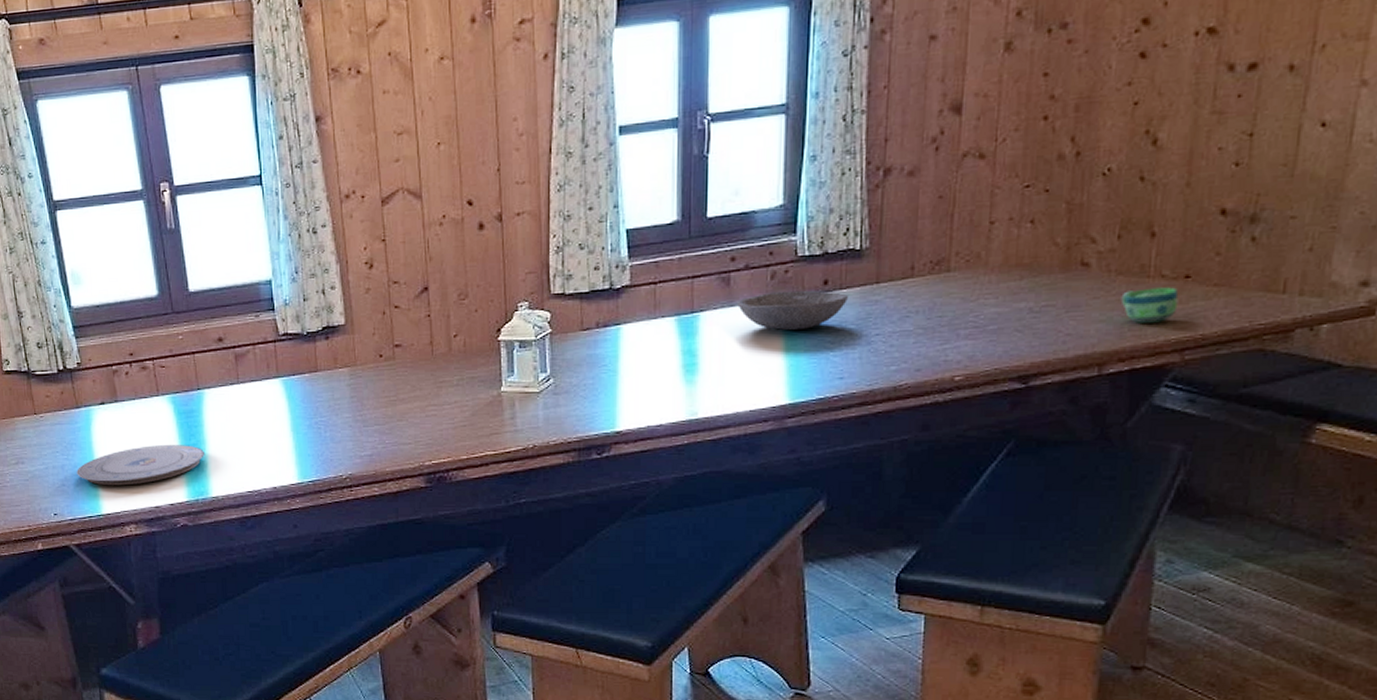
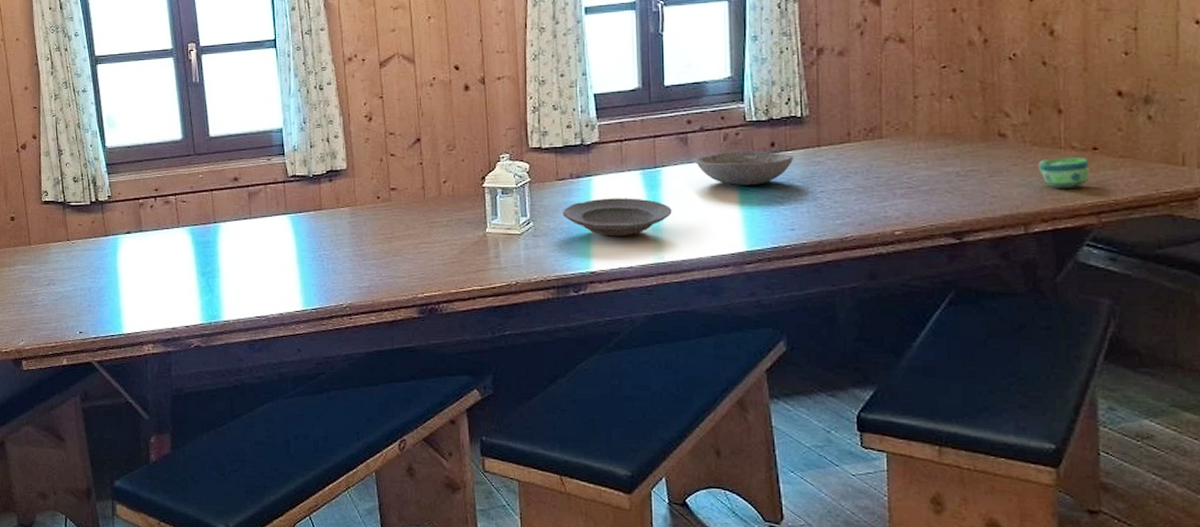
plate: present [76,445,204,486] -> none [102,272,218,308]
plate: none [586,348,709,392] -> present [562,198,672,237]

